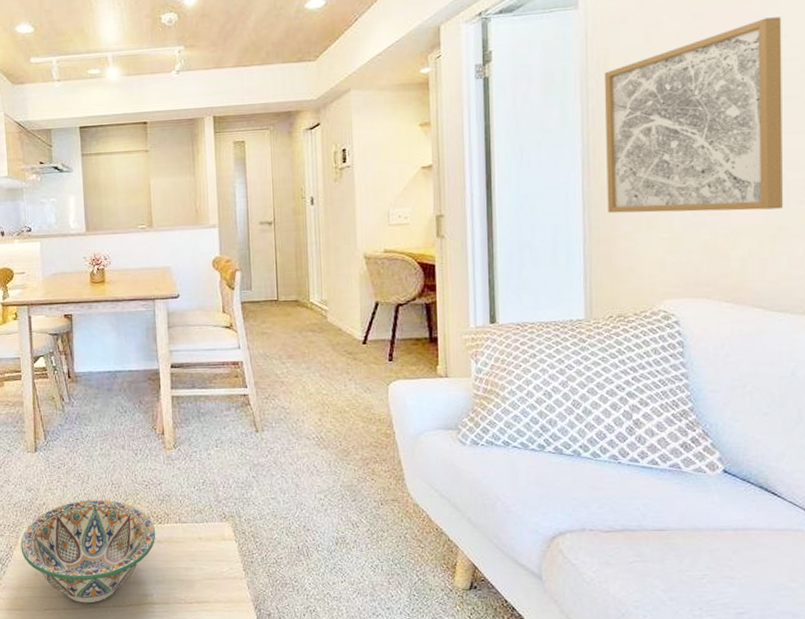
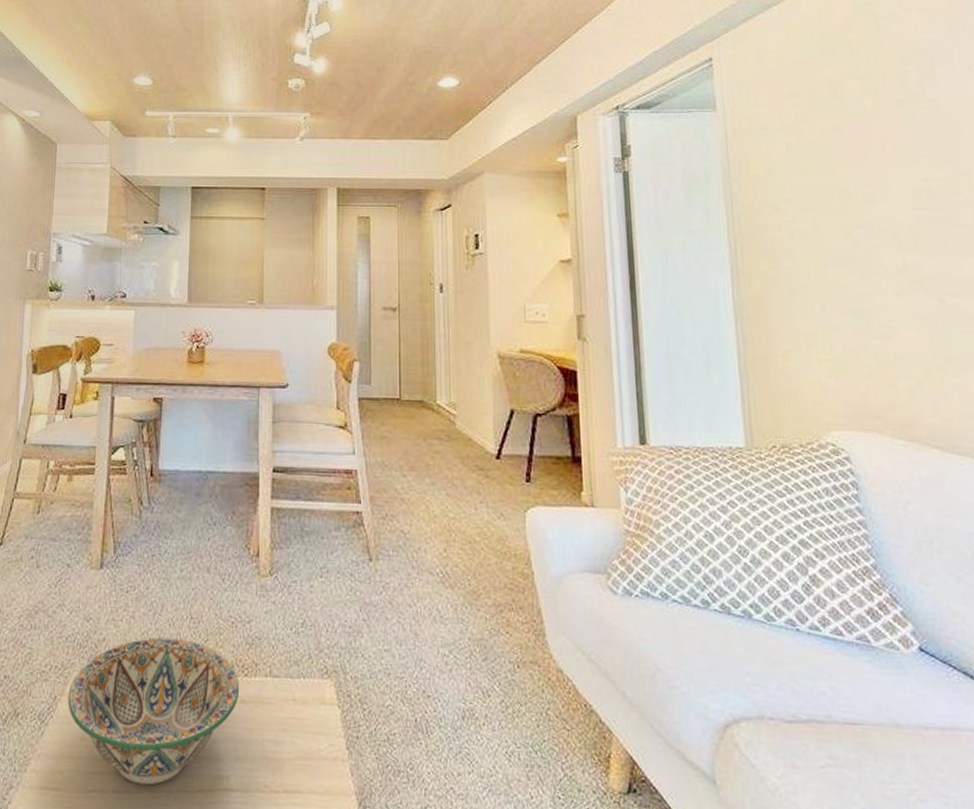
wall art: present [604,17,783,214] -> none [747,137,947,337]

